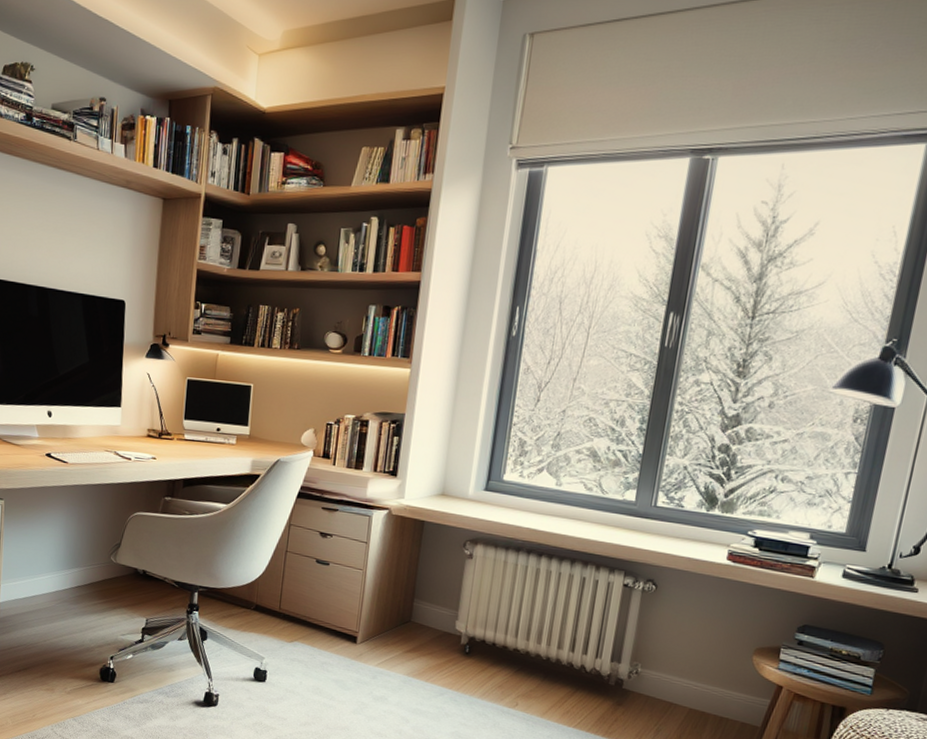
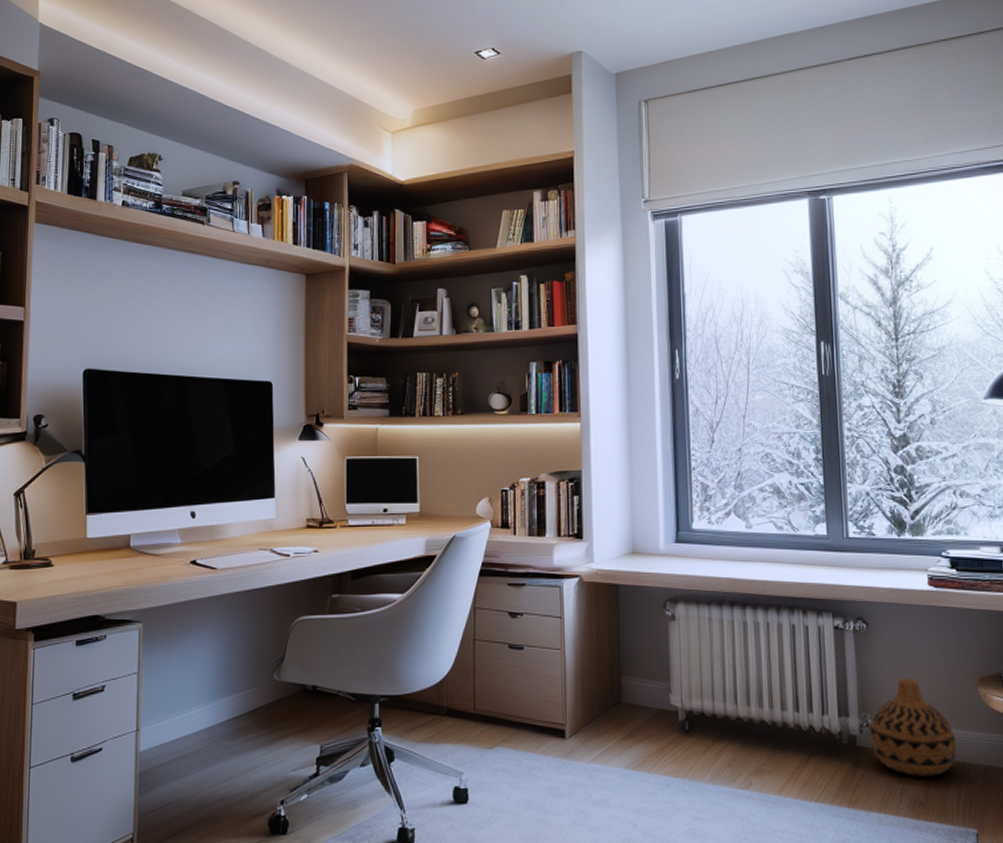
vase: none [635,637,720,724] -> present [869,678,957,776]

